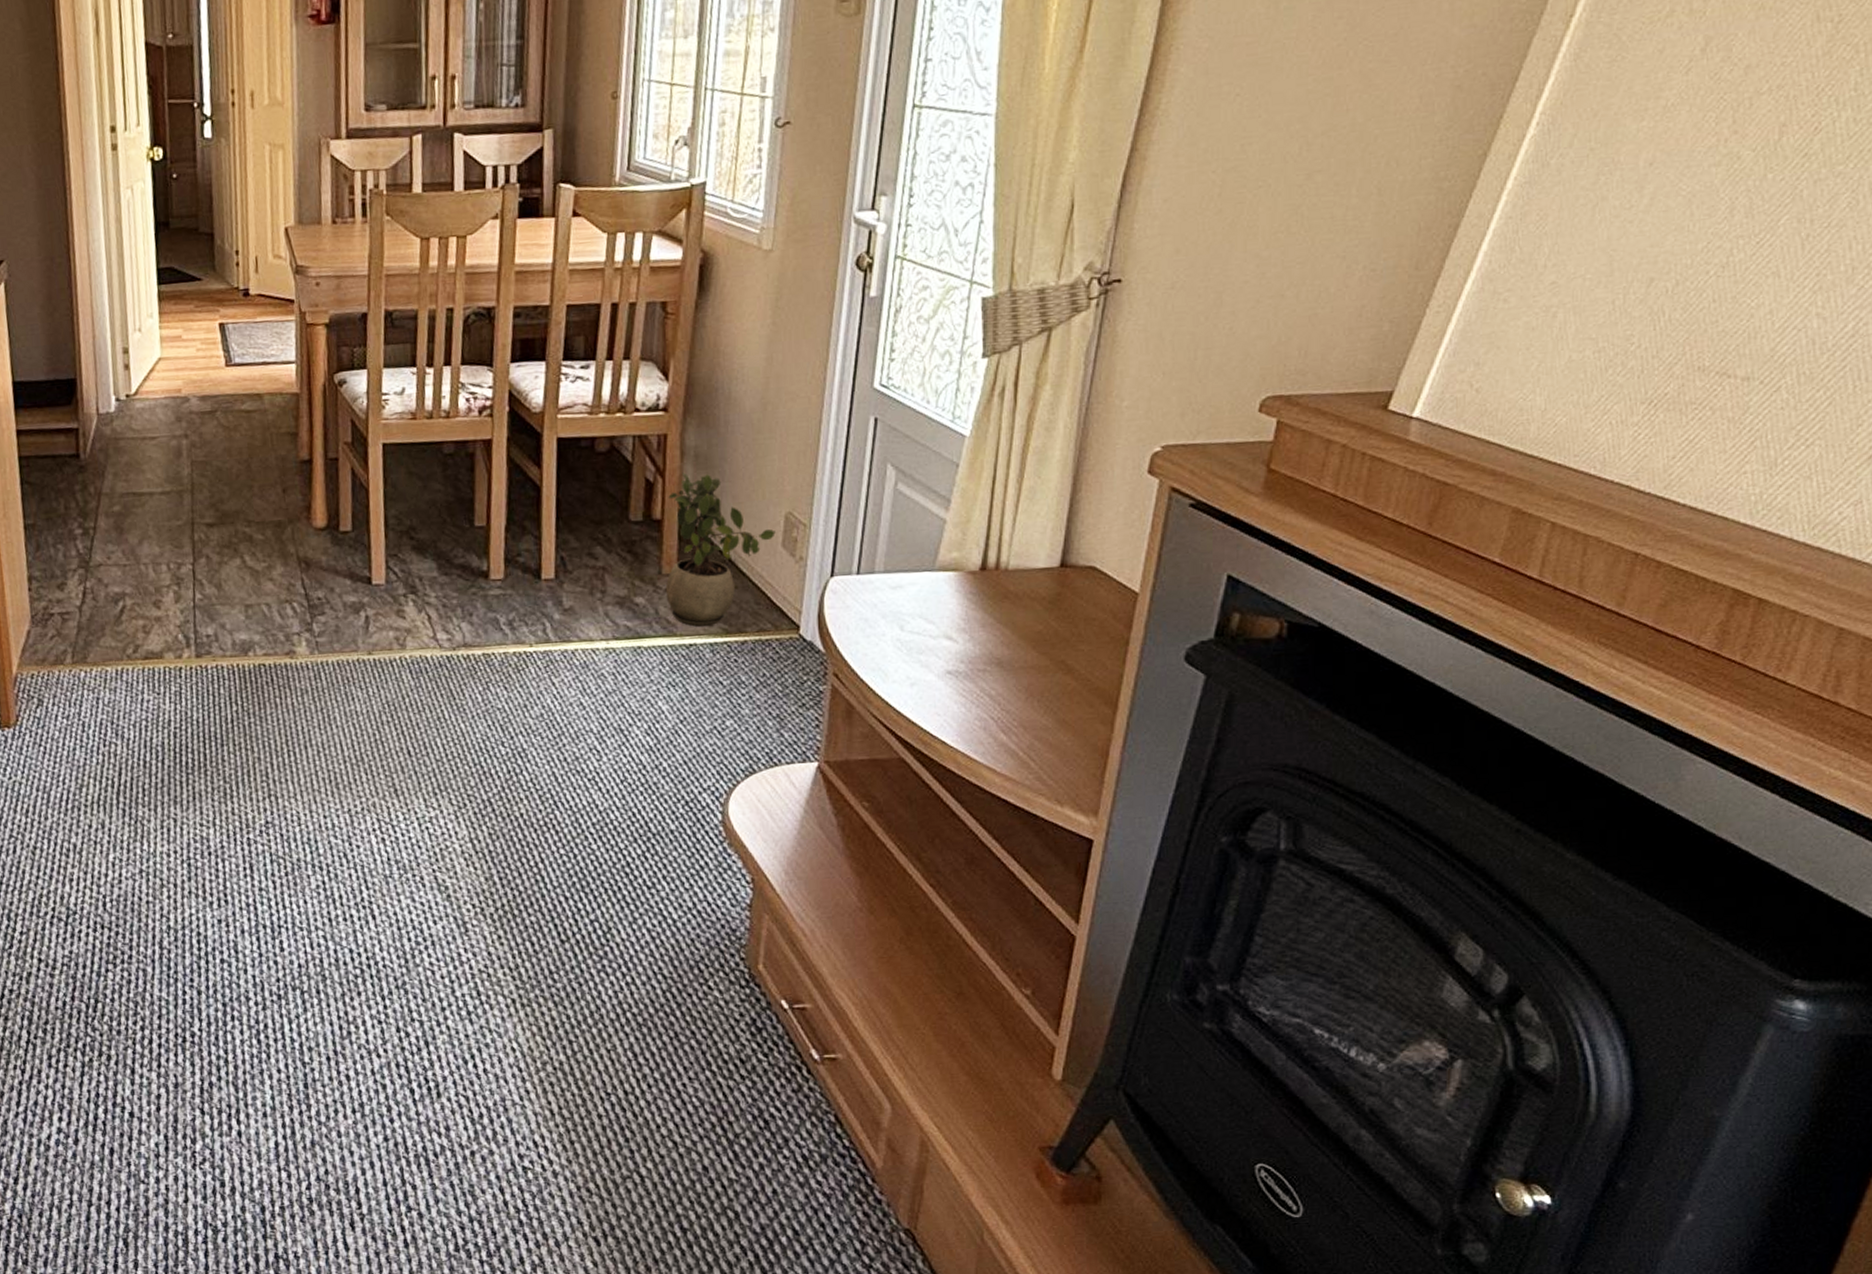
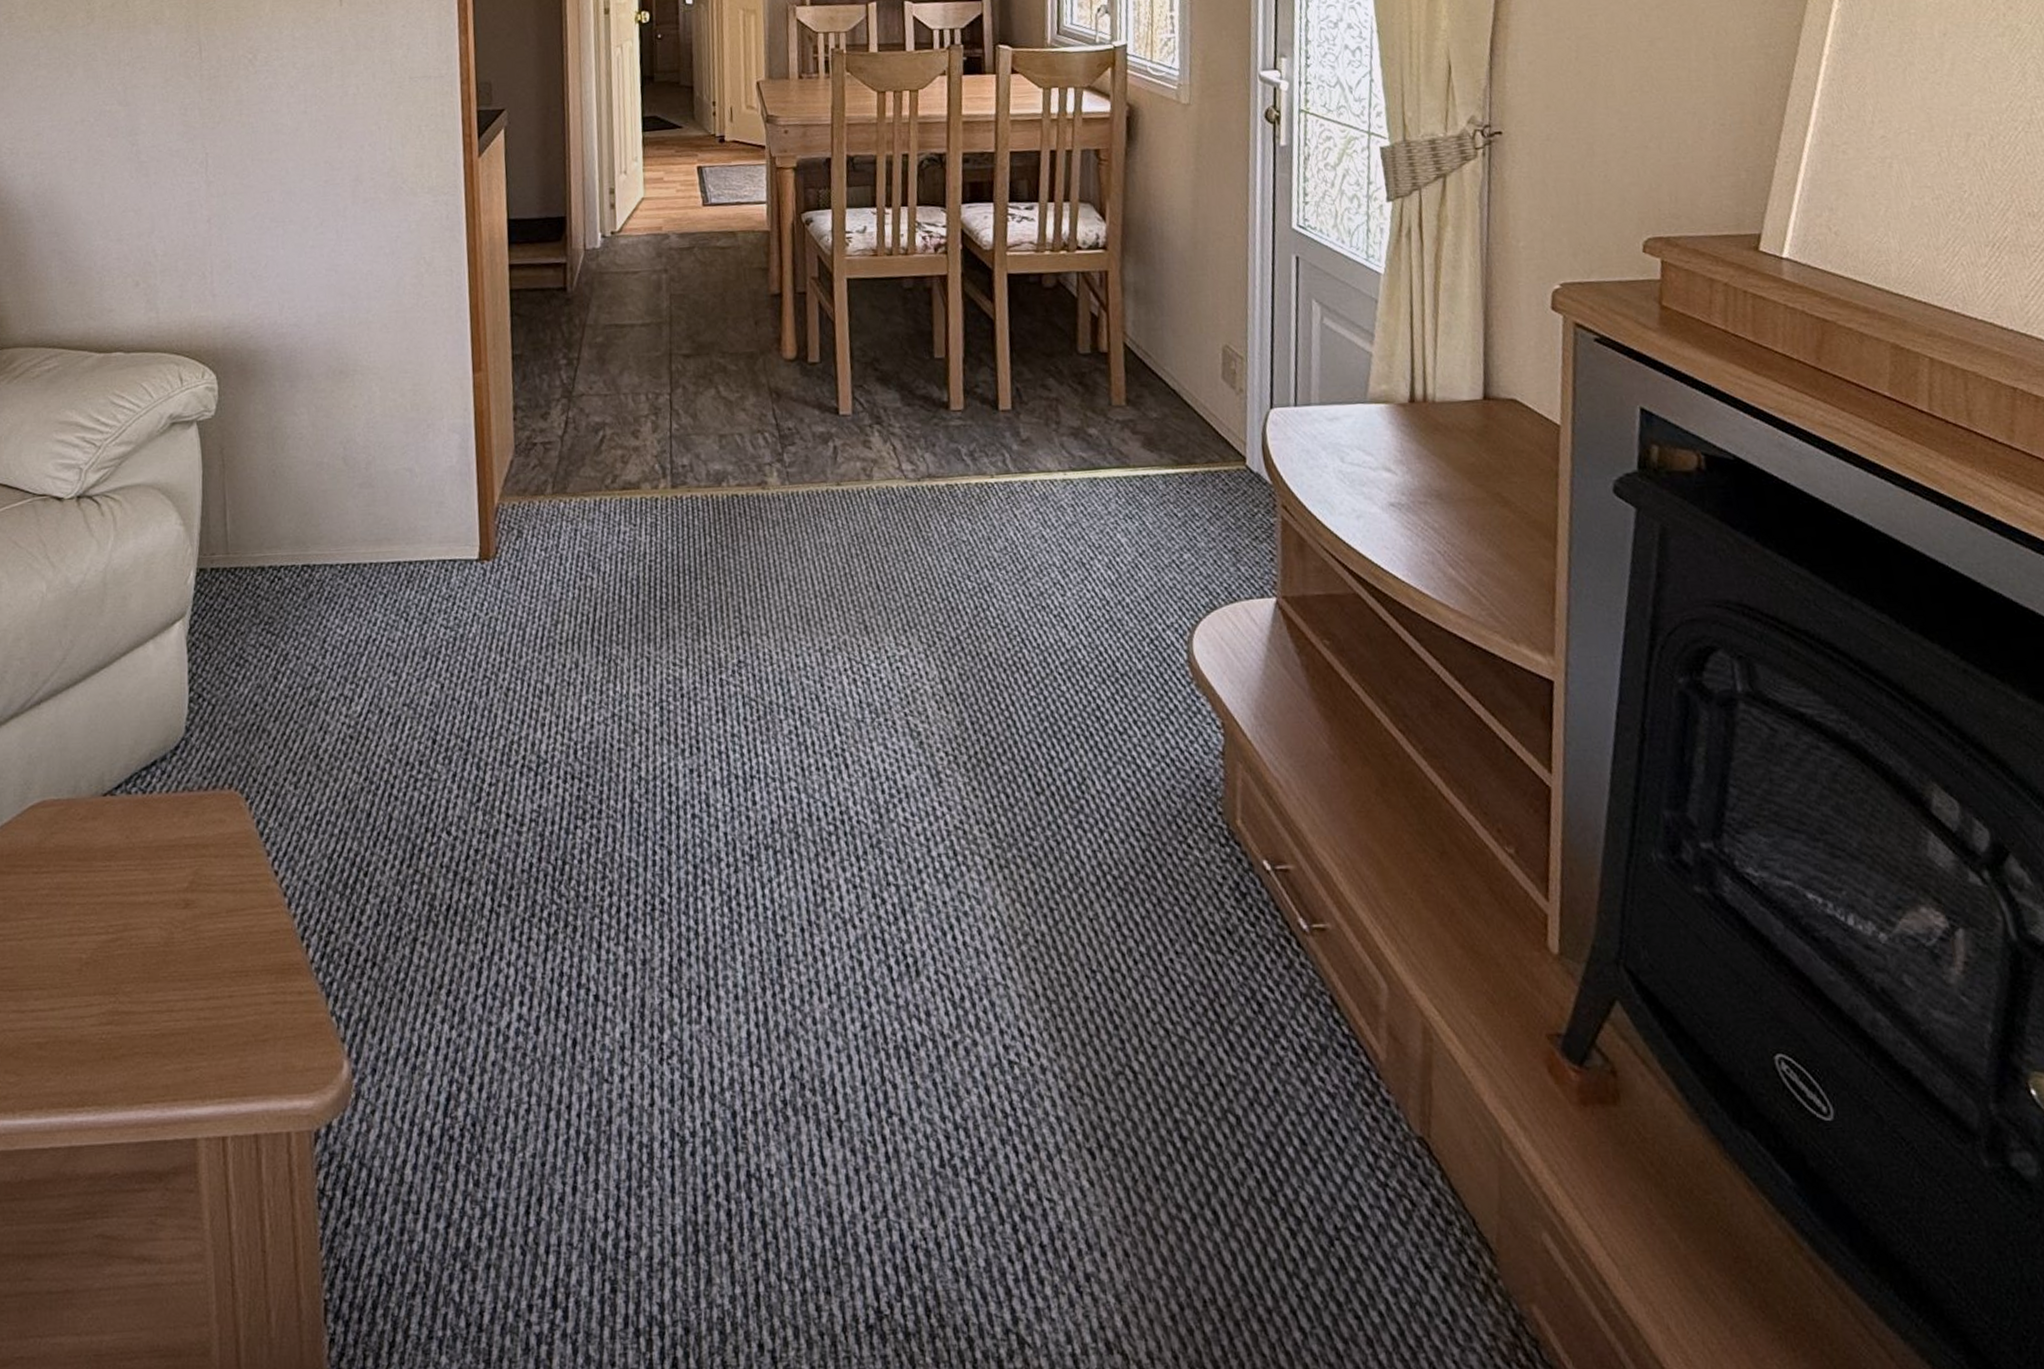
potted plant: present [665,472,776,627] -> none [1113,307,1215,459]

